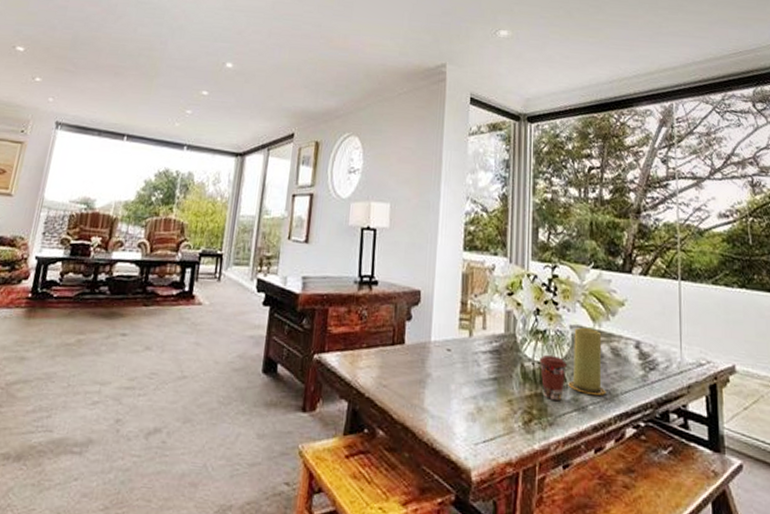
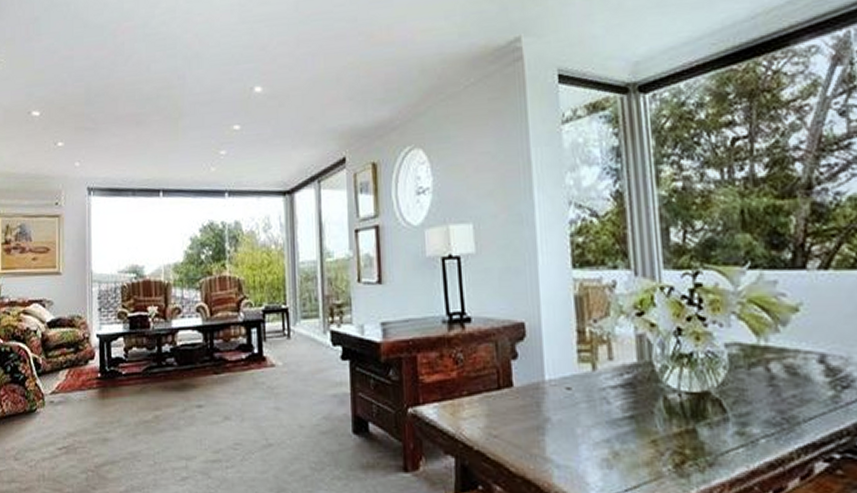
coffee cup: present [539,355,567,400] -> none [686,383,725,436]
candle: present [568,327,606,395] -> none [729,344,783,425]

